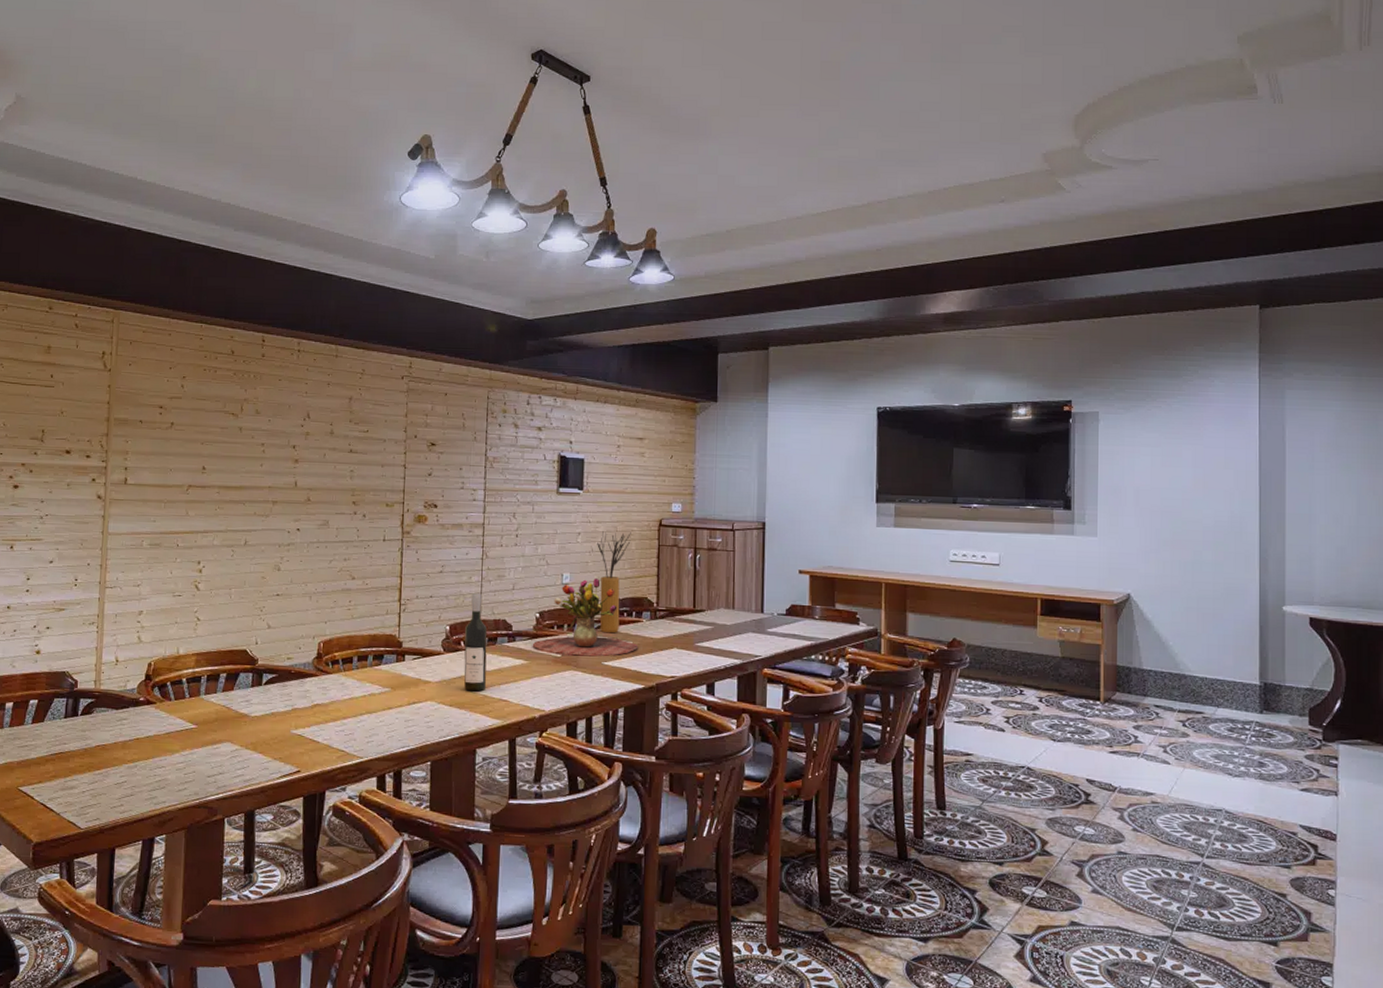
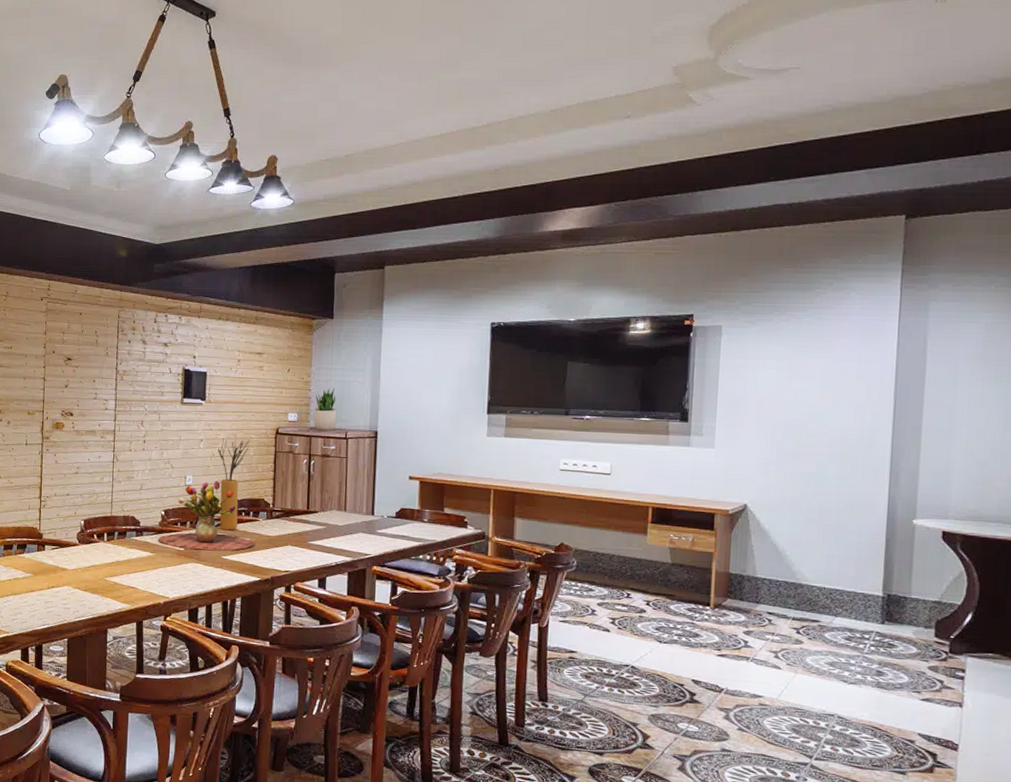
bottle: present [463,593,488,692] -> none [96,492,118,579]
planter: none [699,476,723,523] -> present [313,388,337,432]

